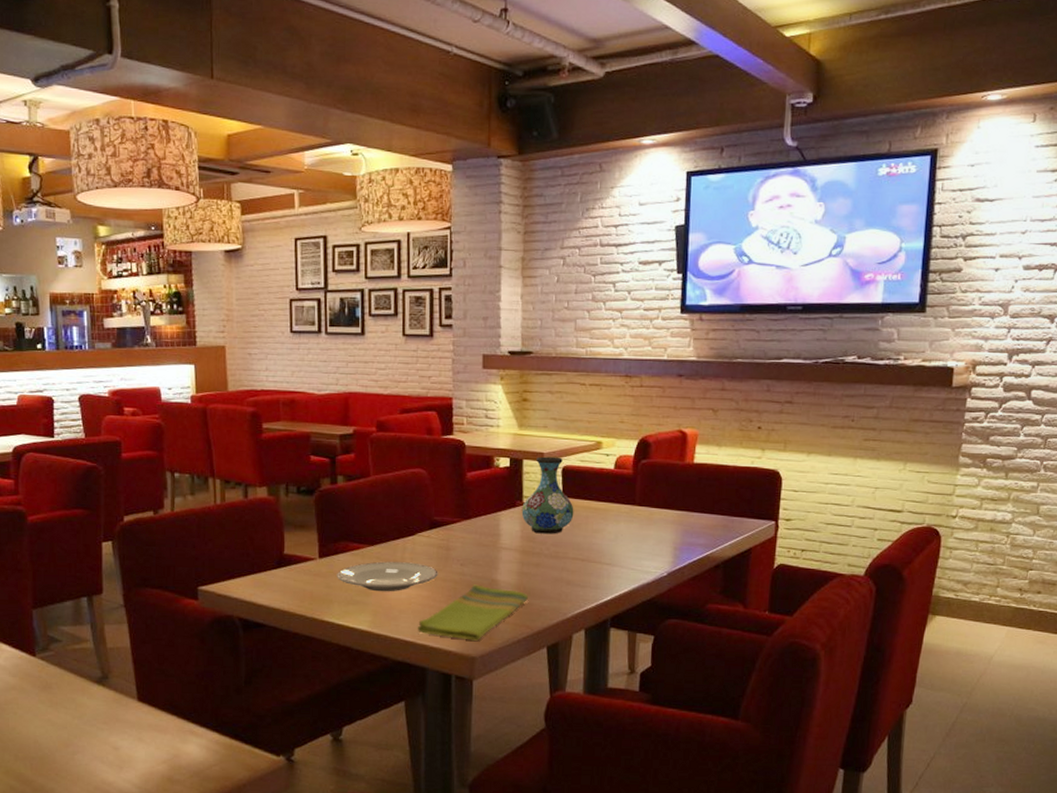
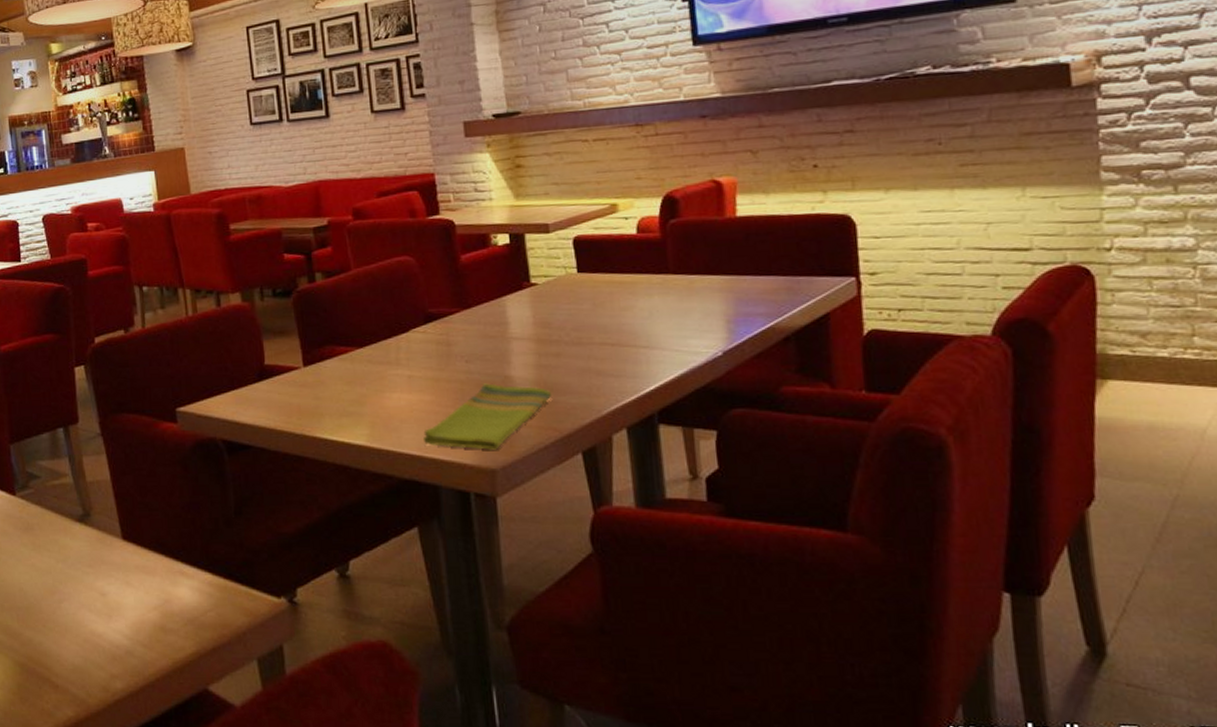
plate: present [337,561,438,592] -> none [325,363,441,400]
vase: present [521,456,574,534] -> none [530,226,595,318]

